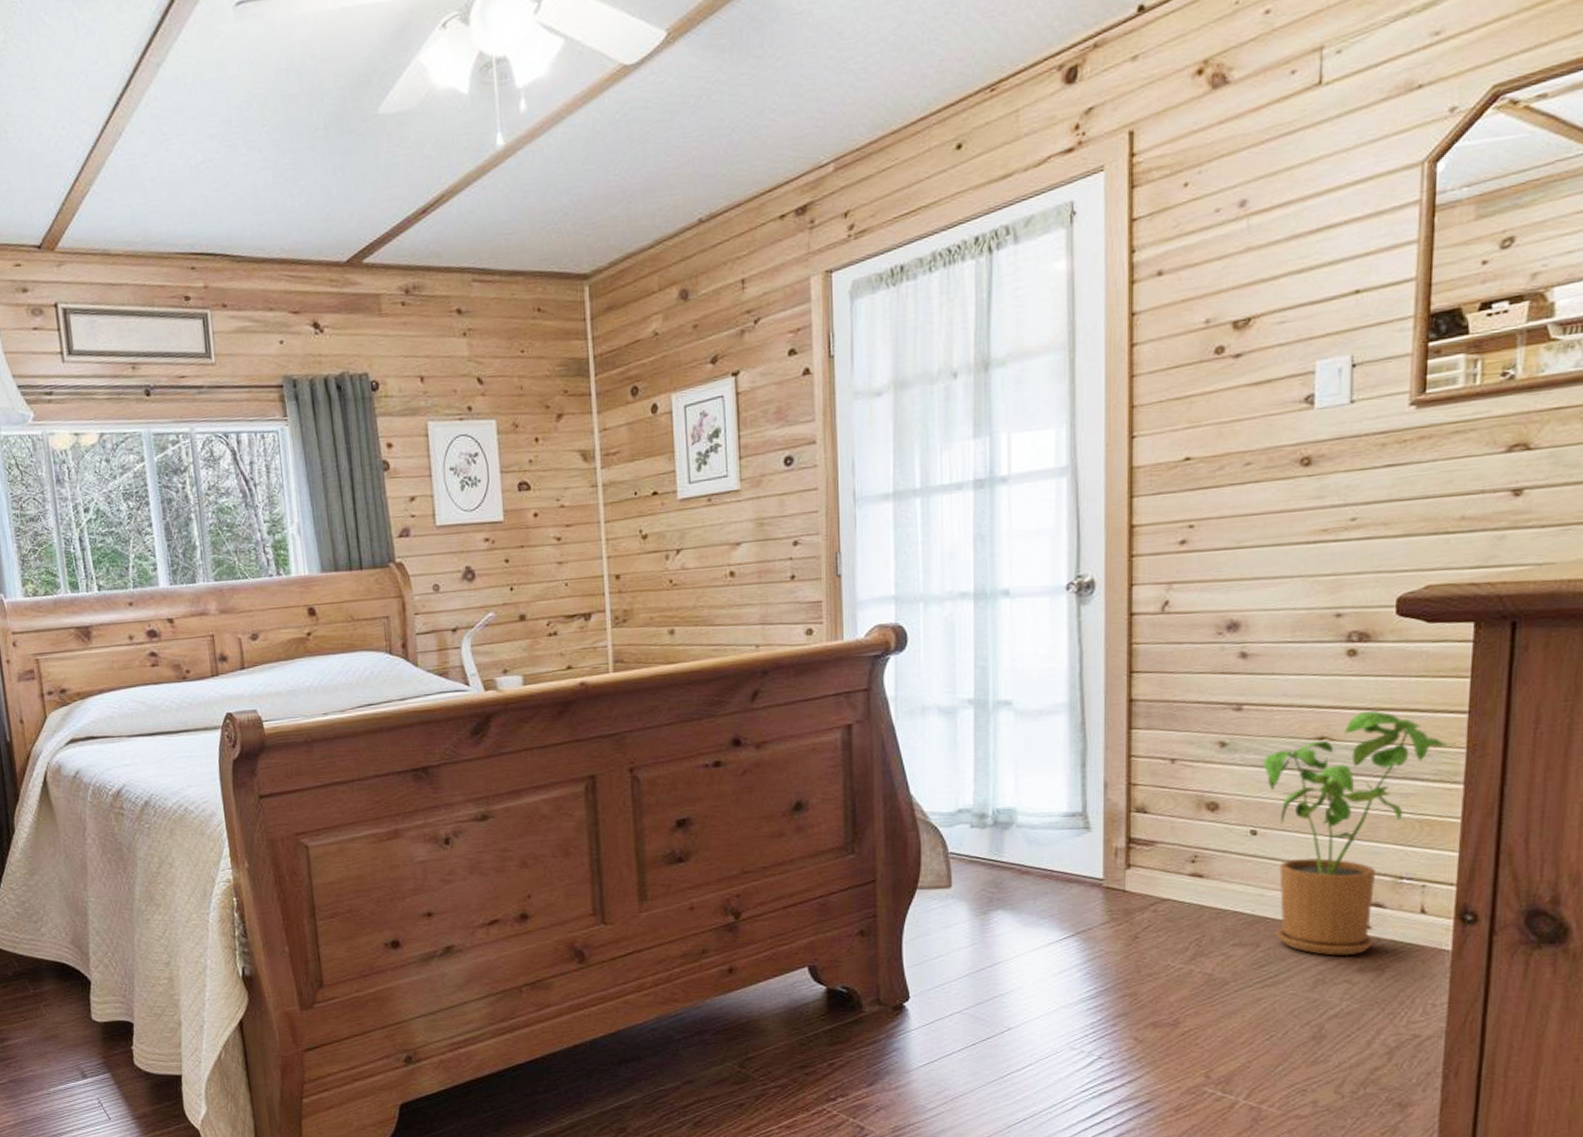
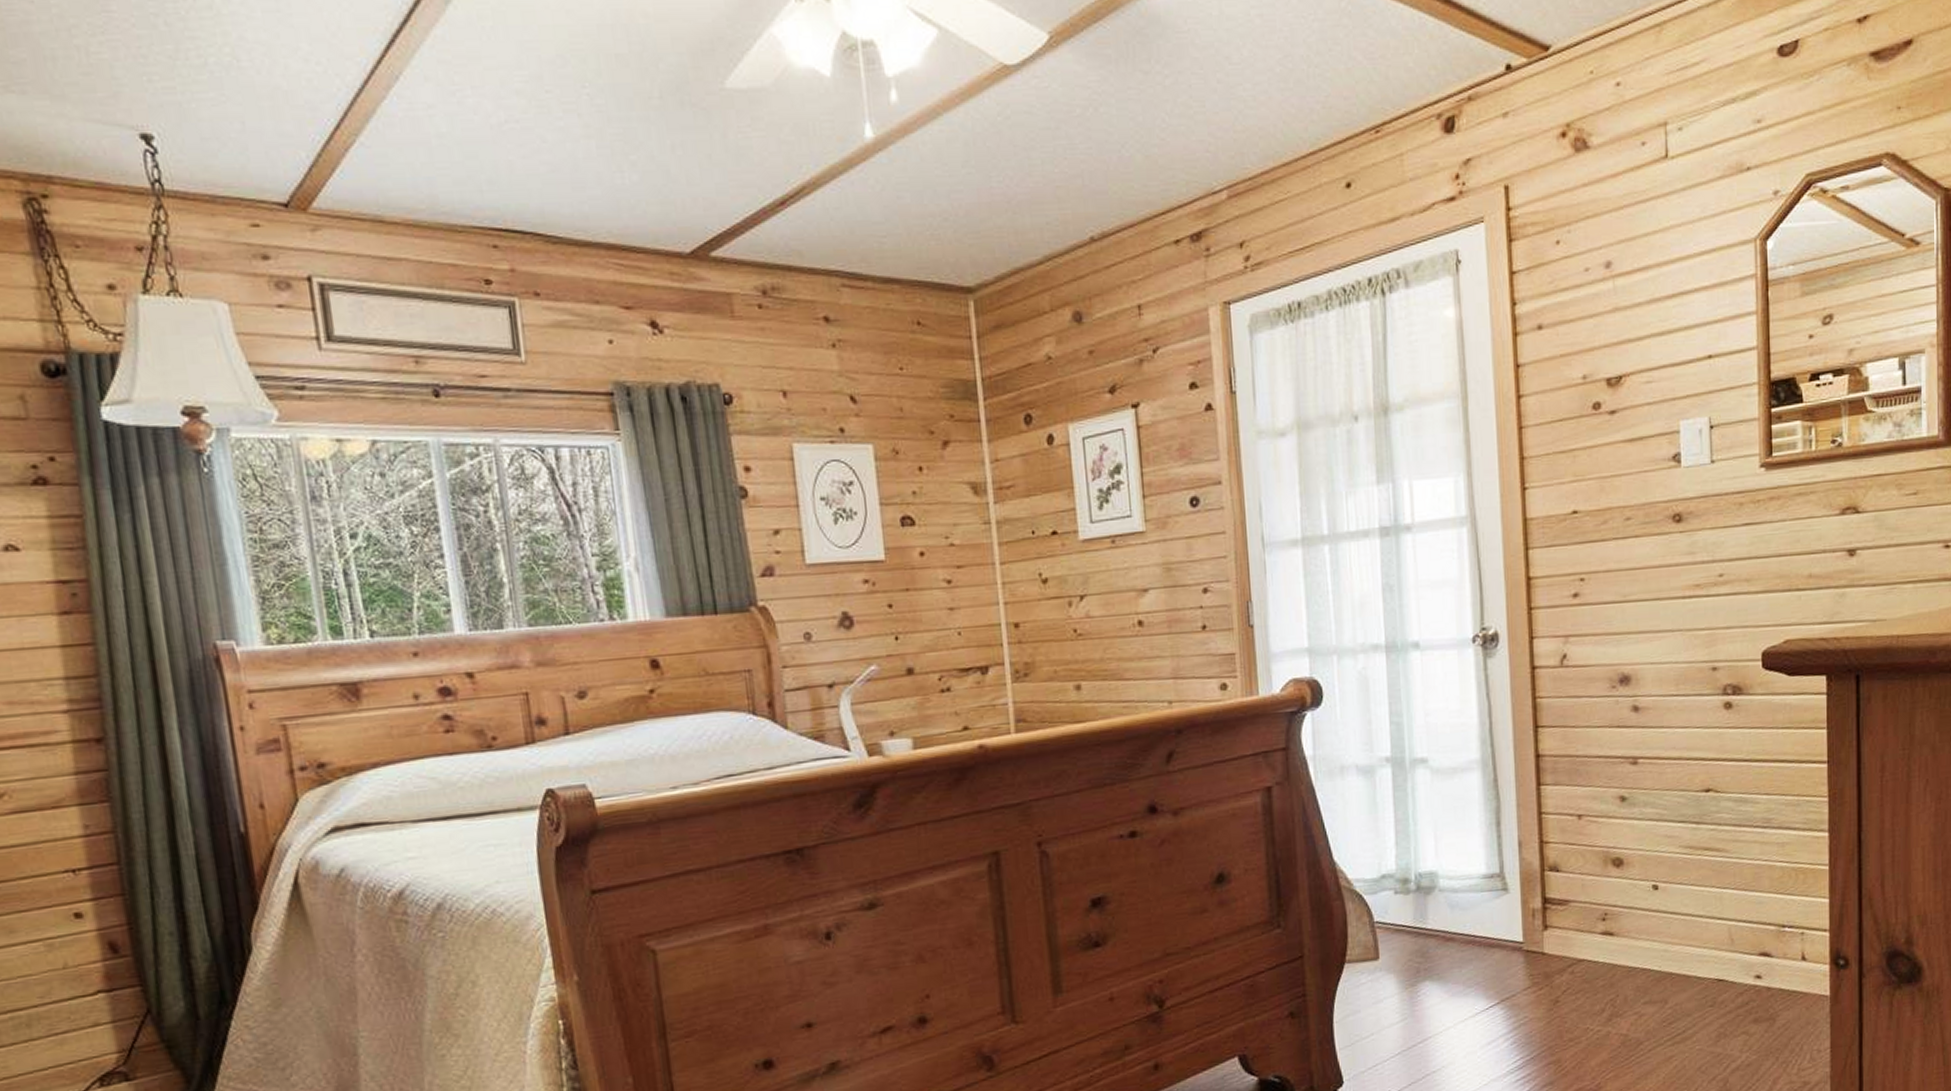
house plant: present [1264,710,1455,956] -> none [1660,761,1819,1008]

